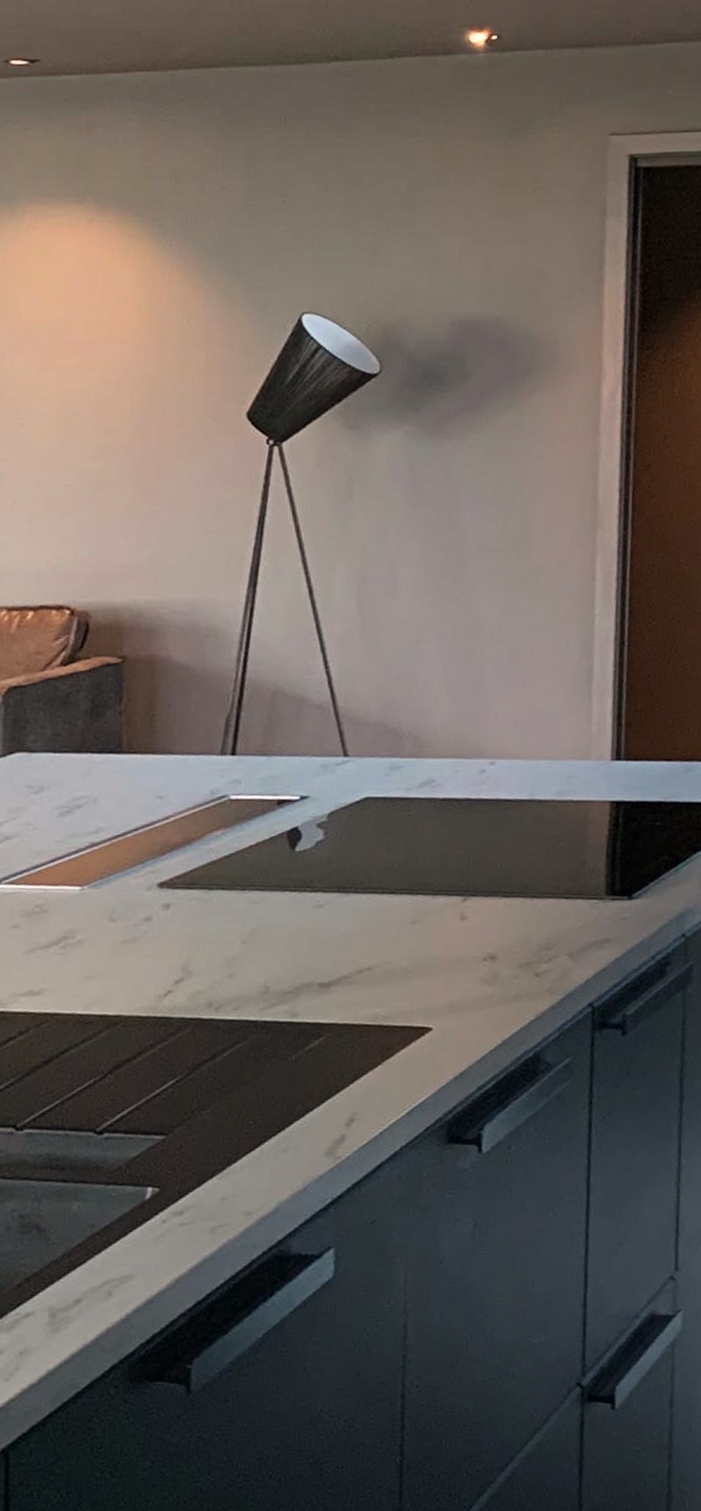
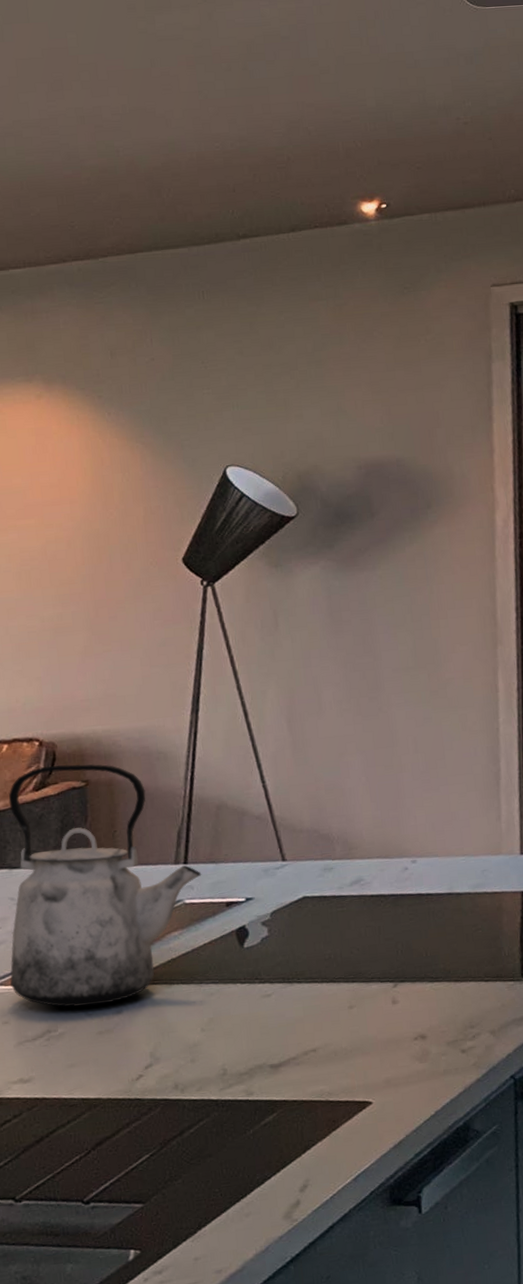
kettle: none [23,637,251,912] -> present [8,764,202,1008]

